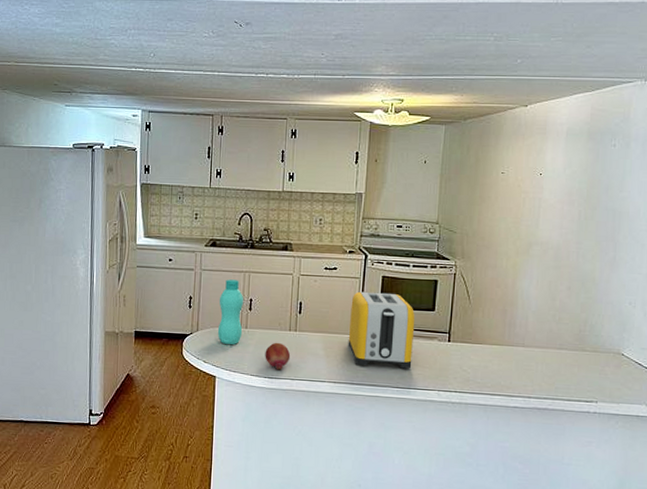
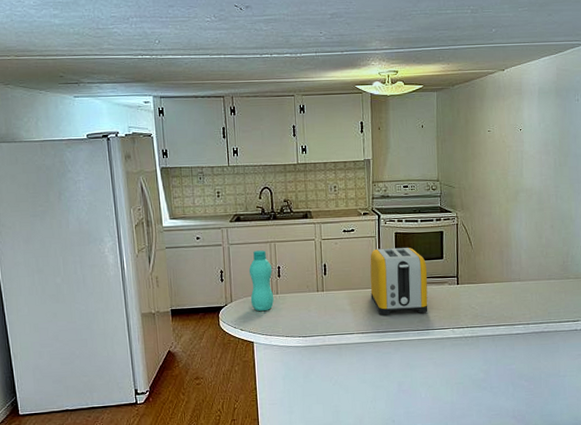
fruit: present [265,342,291,371] -> none [297,303,321,329]

